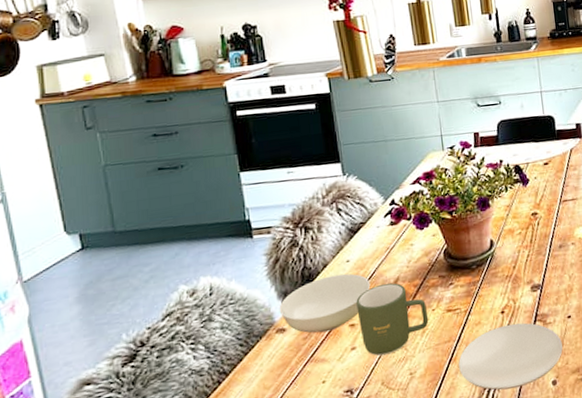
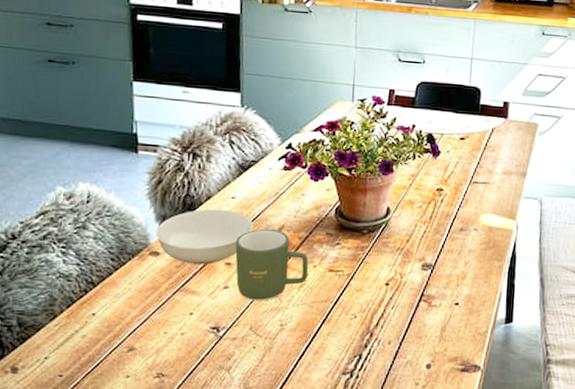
plate: present [458,322,563,391] -> none [332,298,444,363]

